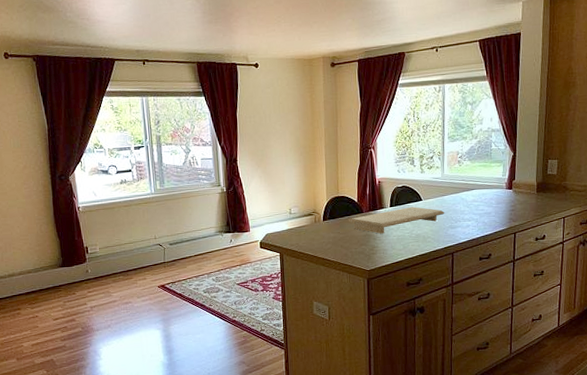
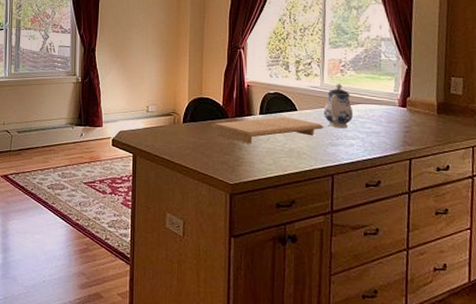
teapot: none [444,173,468,213] -> present [324,84,353,129]

